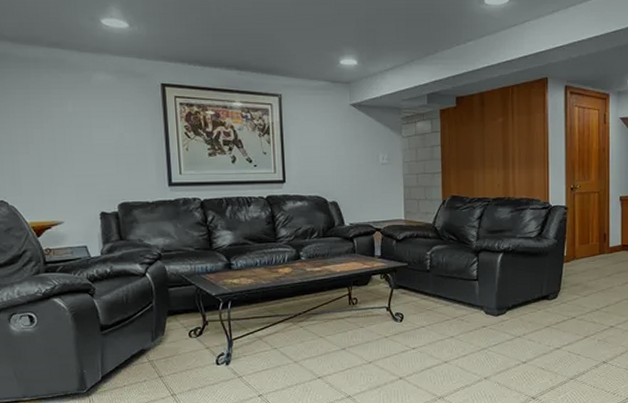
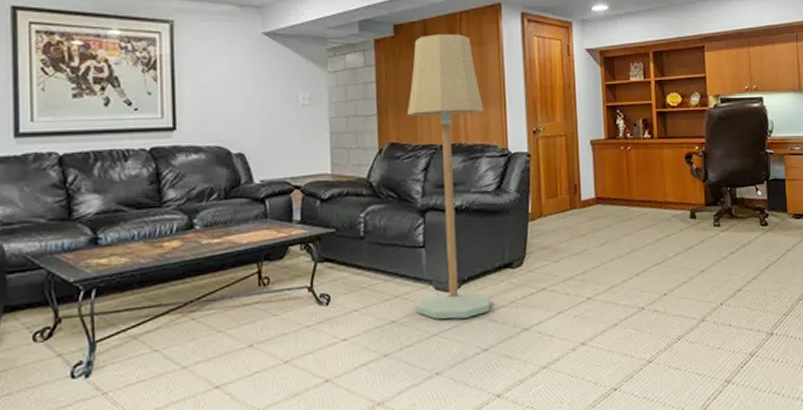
floor lamp: none [465,105,530,337] -> present [407,34,491,319]

